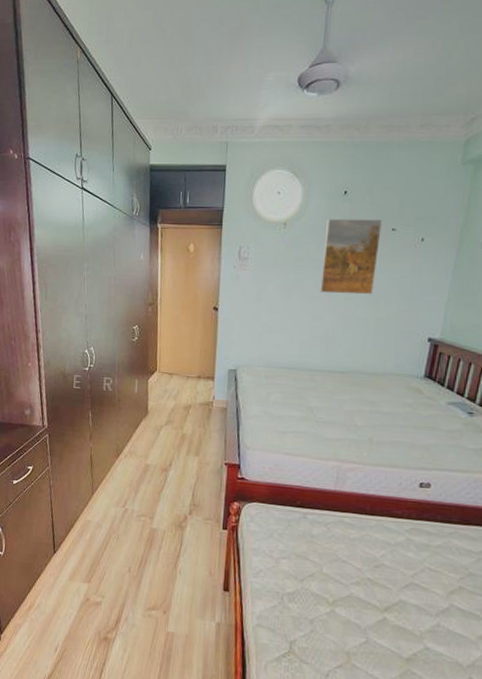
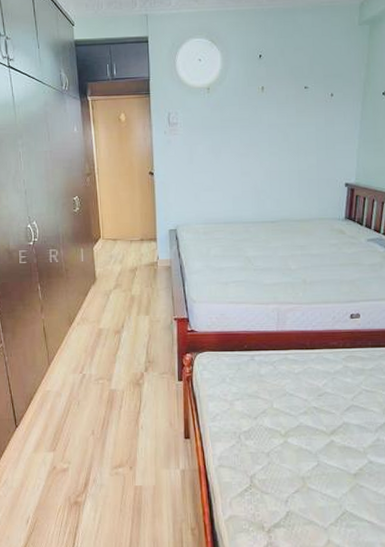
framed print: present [320,218,383,295] -> none [246,79,296,150]

